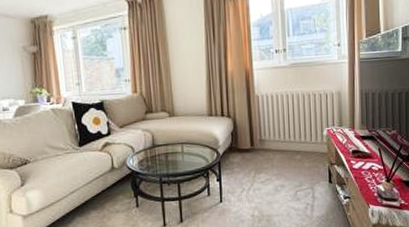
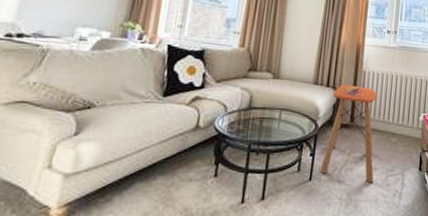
side table: none [228,111,283,199] -> present [320,84,377,183]

